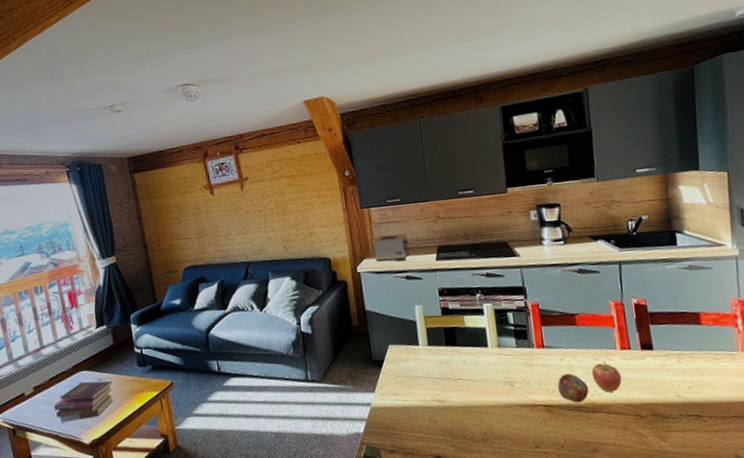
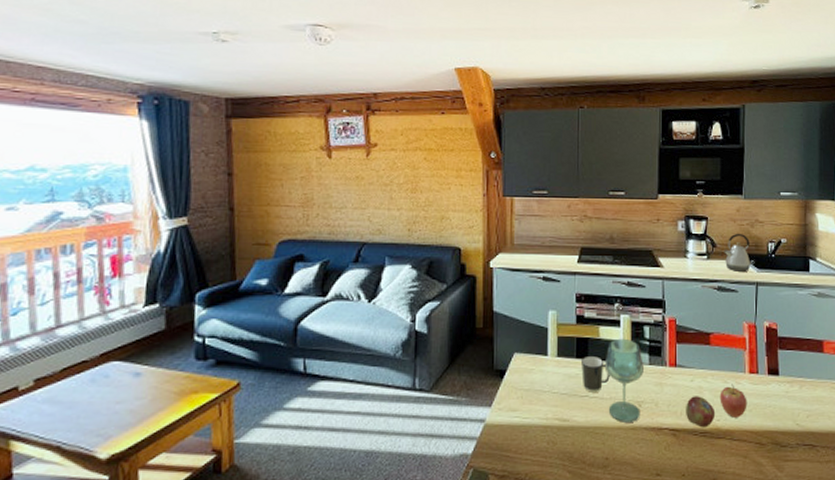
books: present [53,380,113,422] -> none [60,376,156,429]
toaster: present [372,233,410,262] -> none [510,229,551,260]
mug: none [451,342,480,376] -> present [581,355,610,392]
wine glass: none [473,325,513,401] -> present [604,338,644,423]
kettle: none [581,215,612,253] -> present [724,233,751,271]

